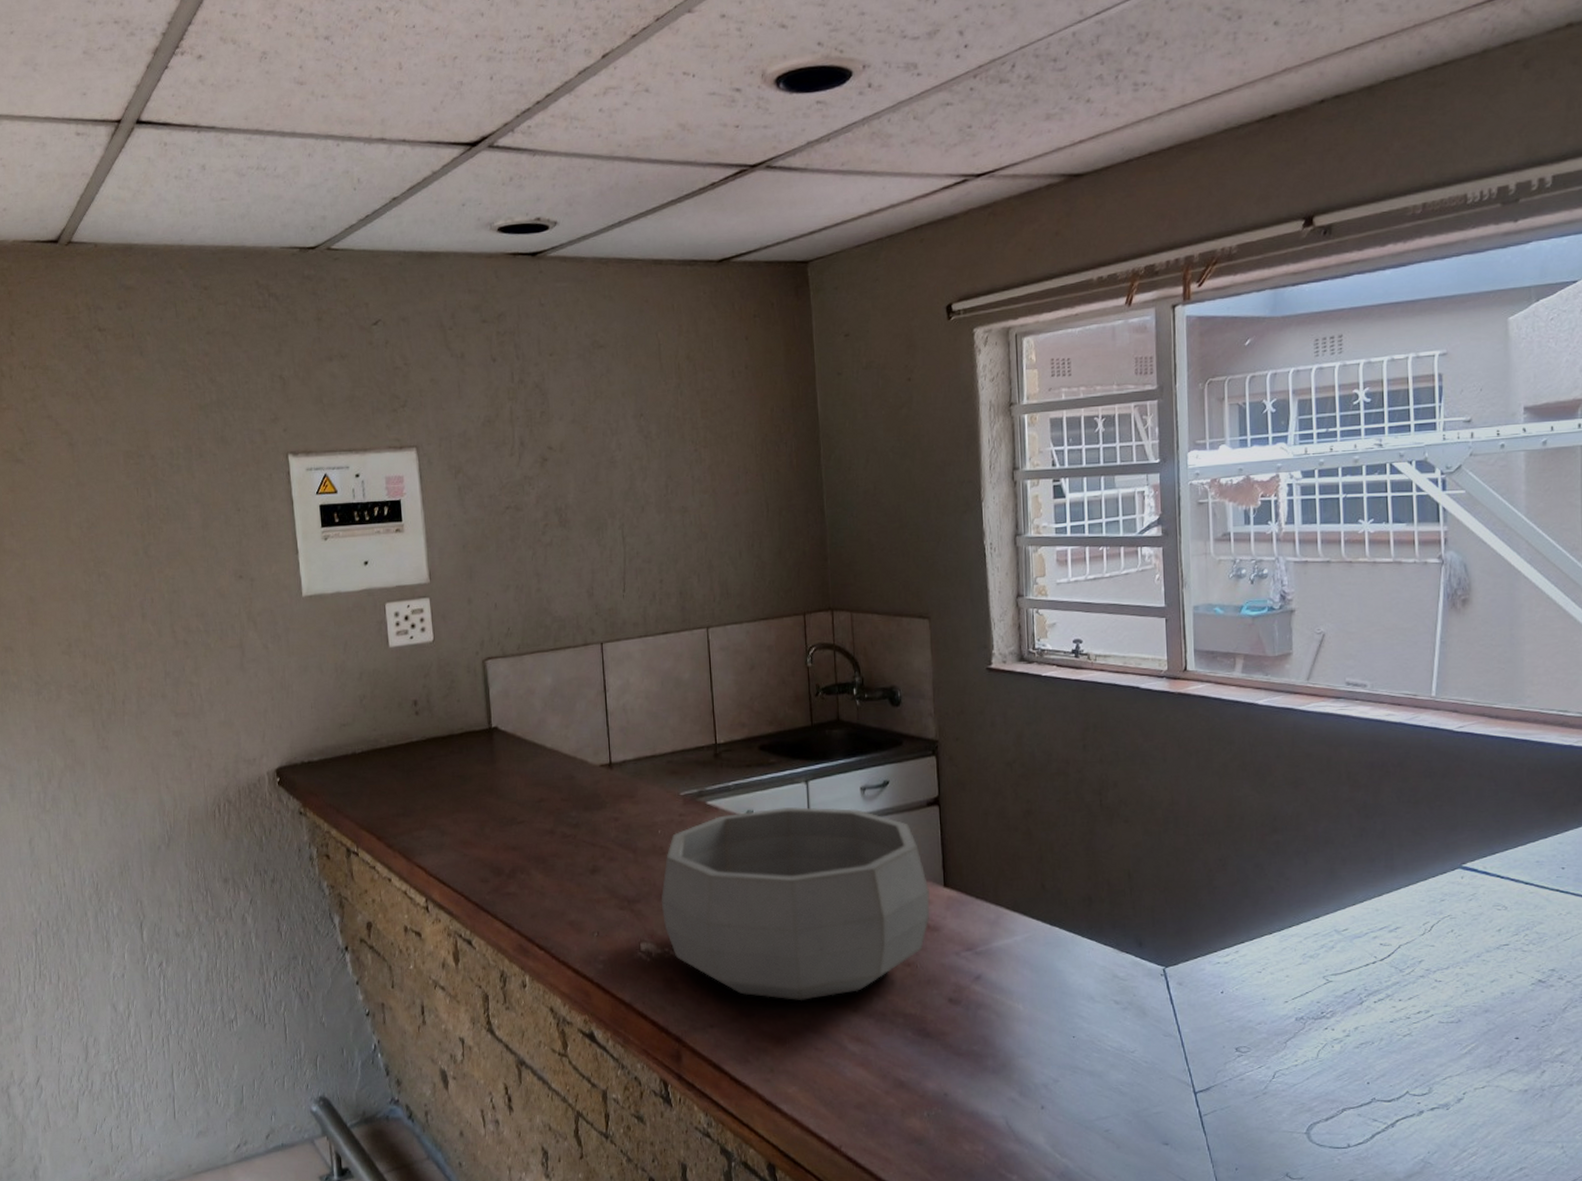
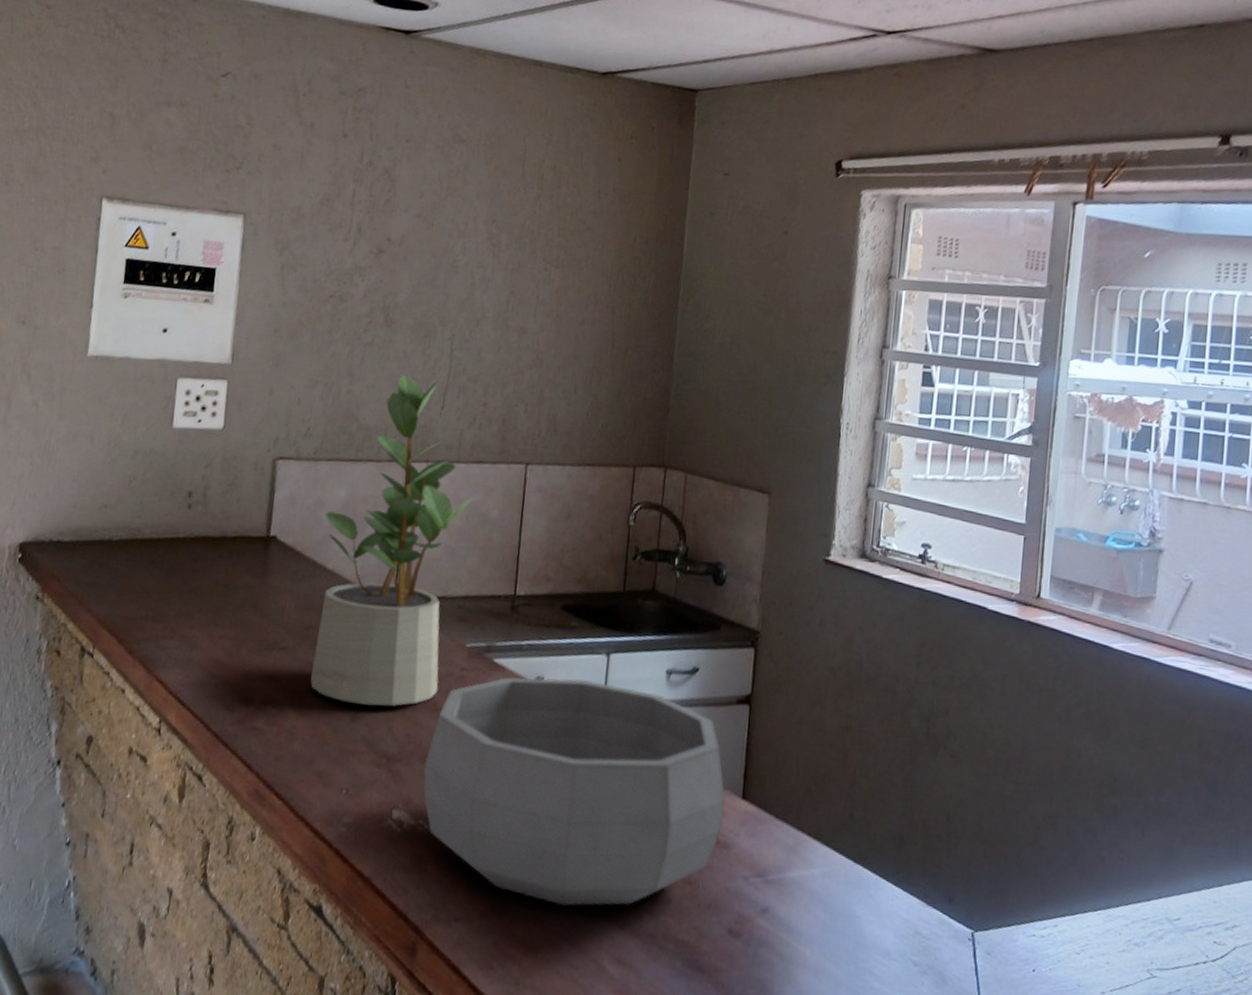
potted plant: none [537,566,665,859] -> present [310,374,474,707]

